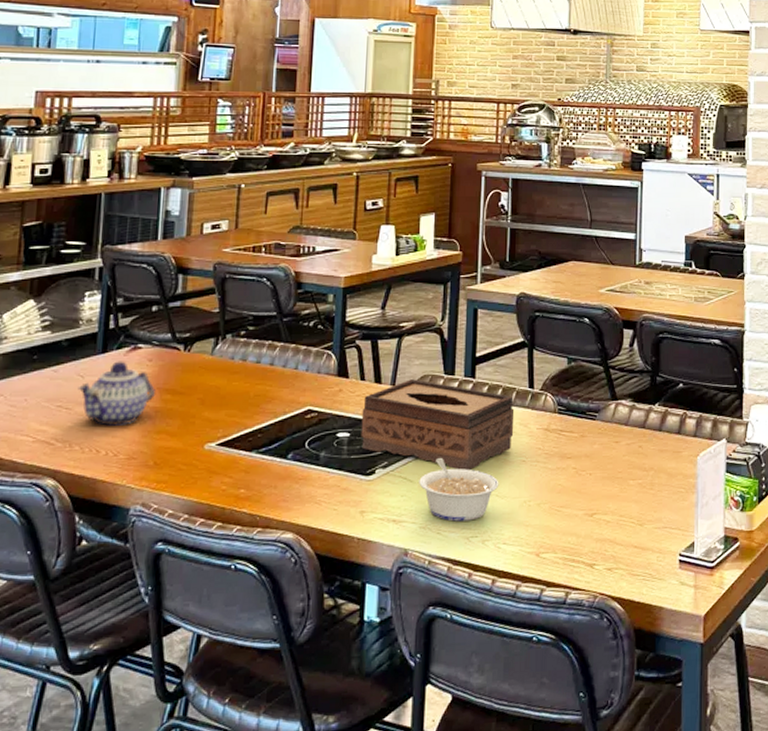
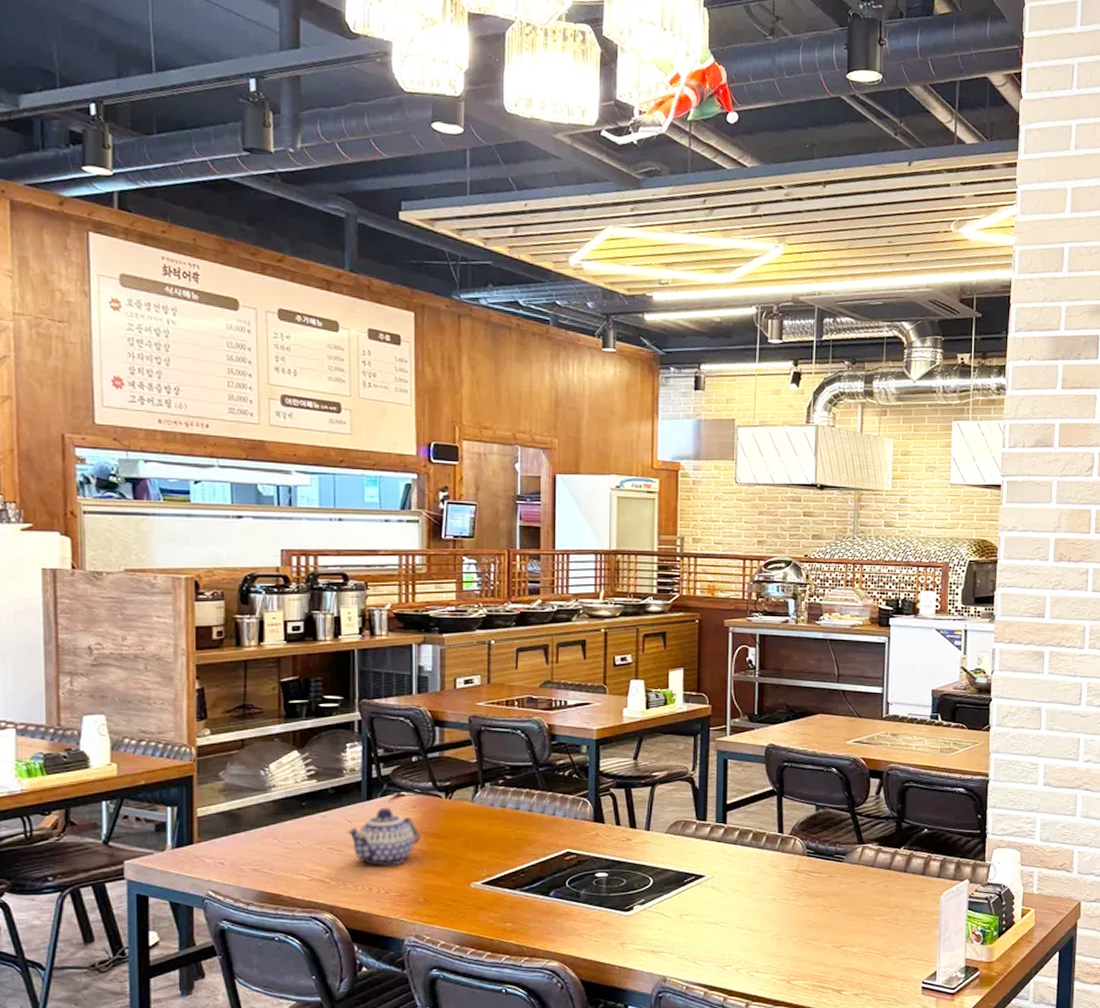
tissue box: present [360,379,515,471] -> none [618,824,765,908]
legume: present [419,457,499,522] -> none [675,895,751,952]

